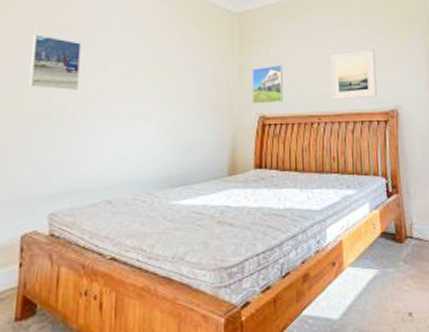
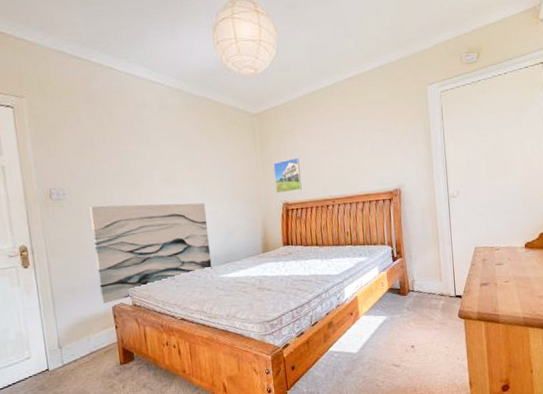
wall art: none [7,102,165,232] -> present [89,202,212,305]
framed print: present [29,34,81,90] -> none [88,148,134,194]
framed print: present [331,49,377,100] -> none [340,136,382,185]

